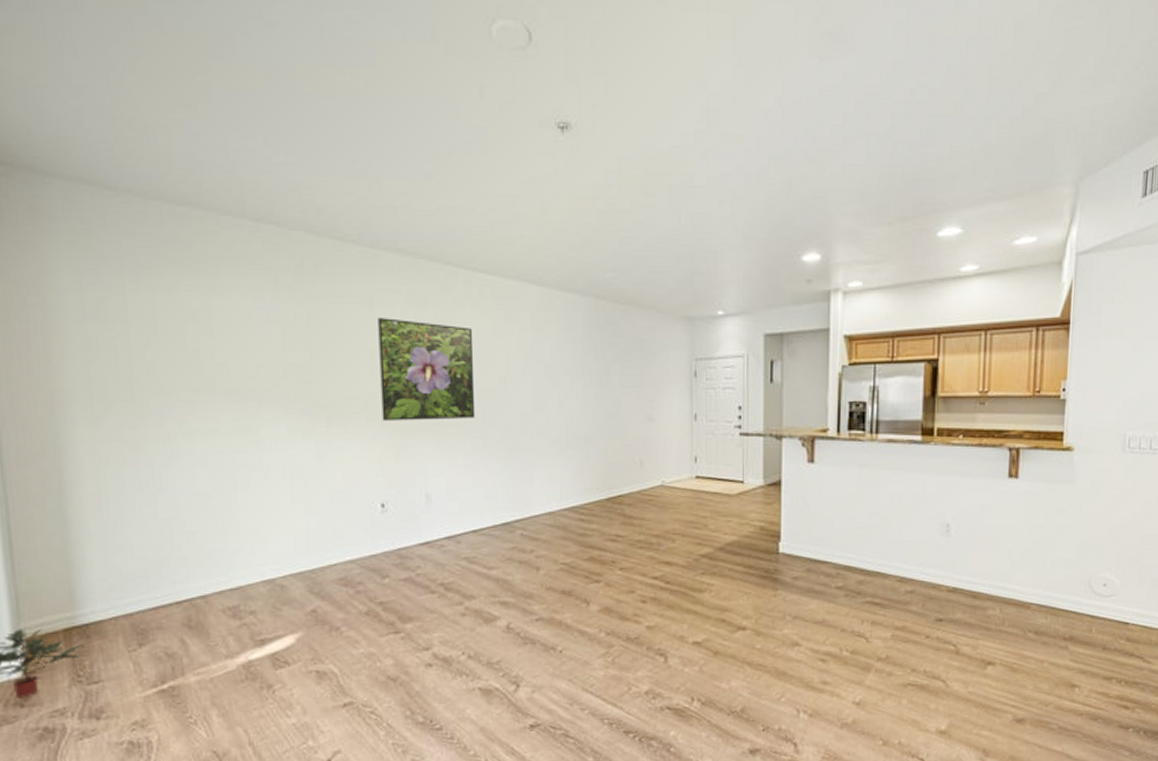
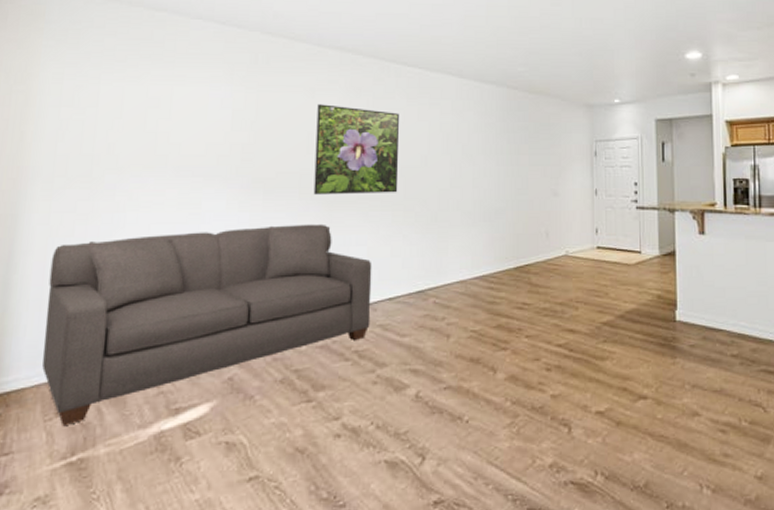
sofa: none [106,452,455,655] -> present [42,223,372,425]

